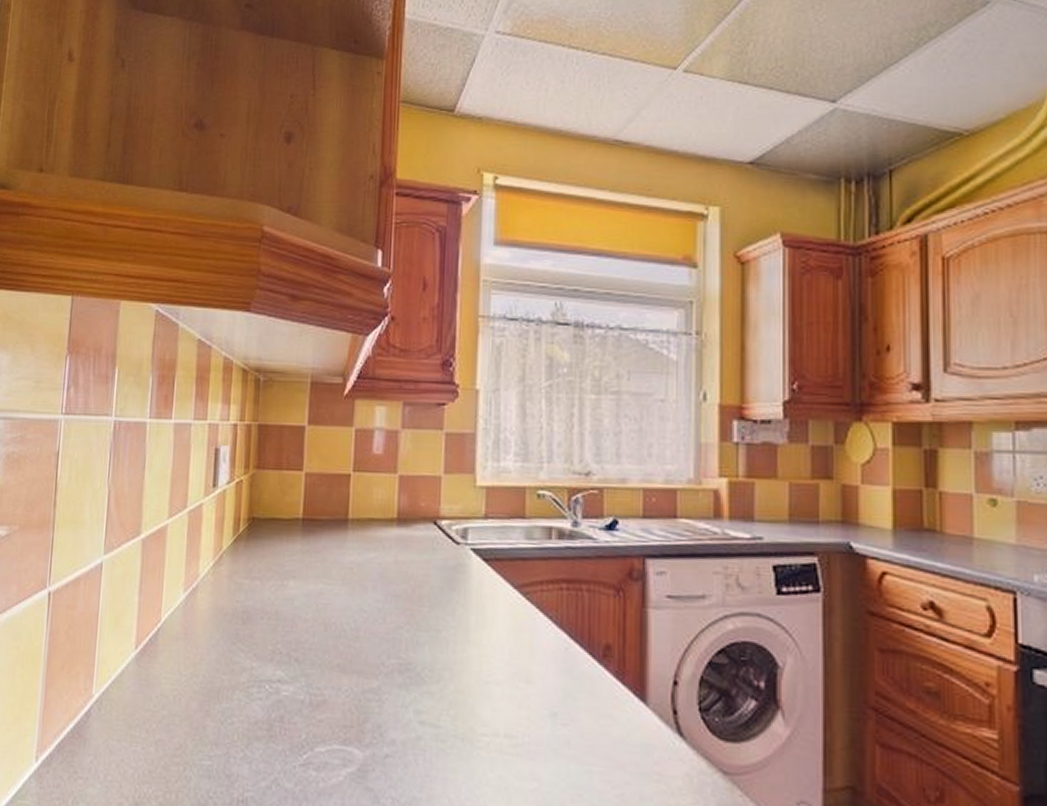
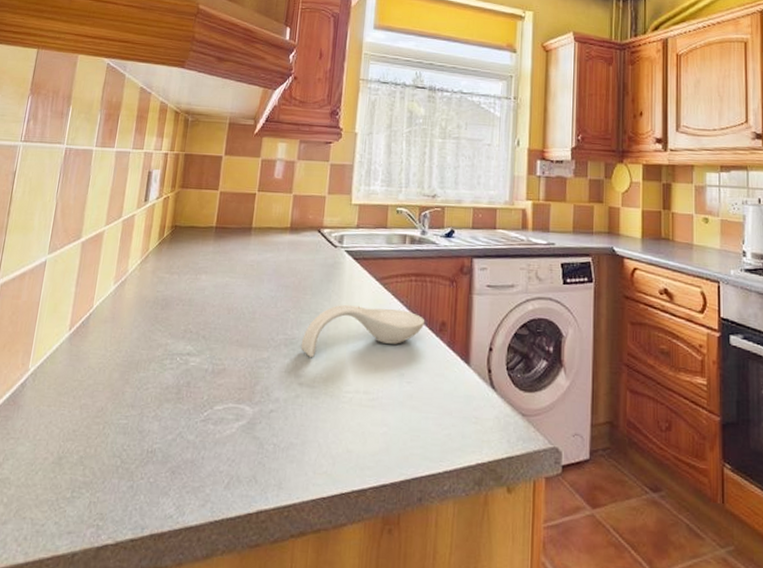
spoon rest: none [419,619,583,688] -> present [301,304,425,357]

